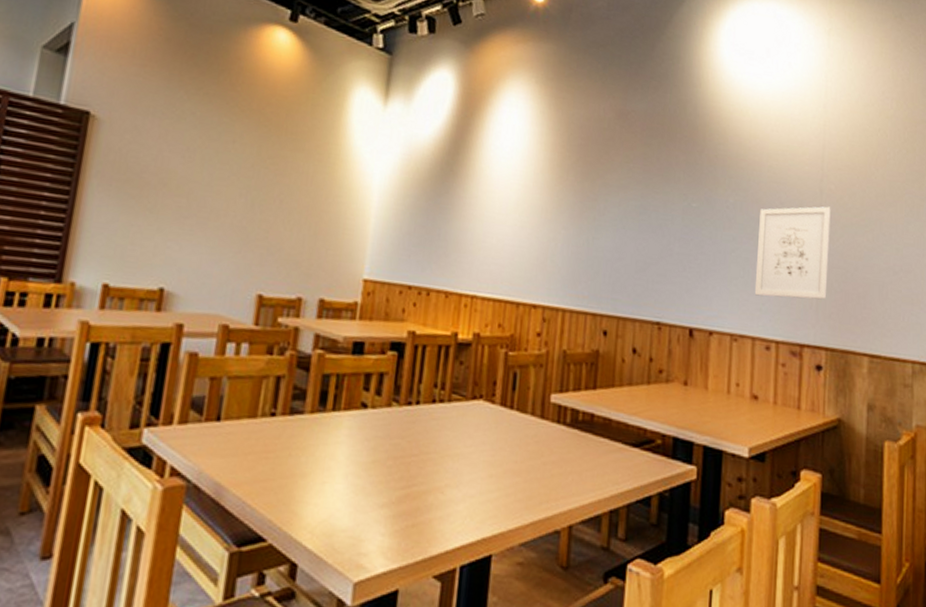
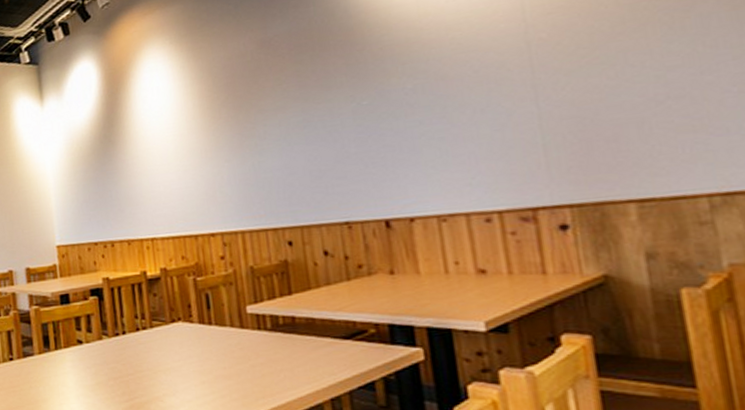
wall art: present [754,206,831,300] -> none [448,57,558,172]

